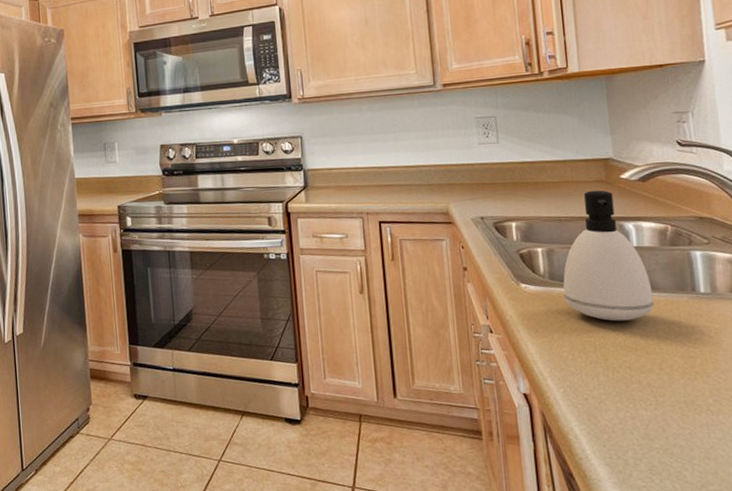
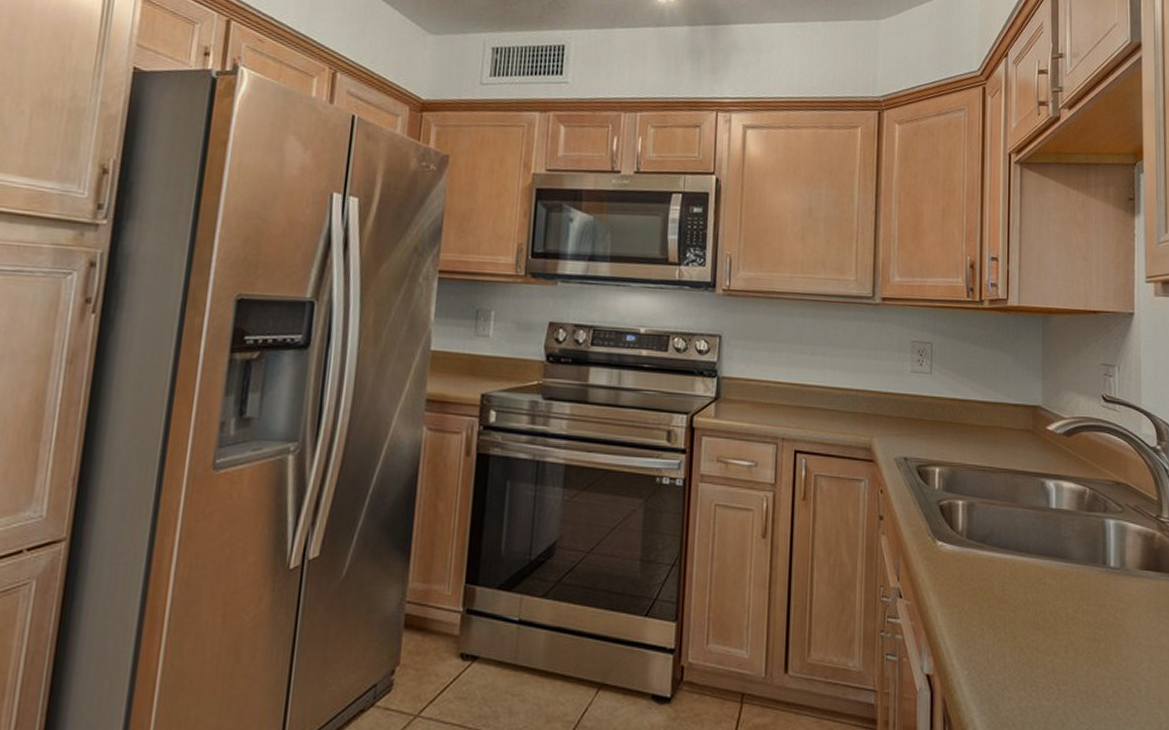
soap dispenser: present [563,190,654,321] -> none [979,440,1066,593]

